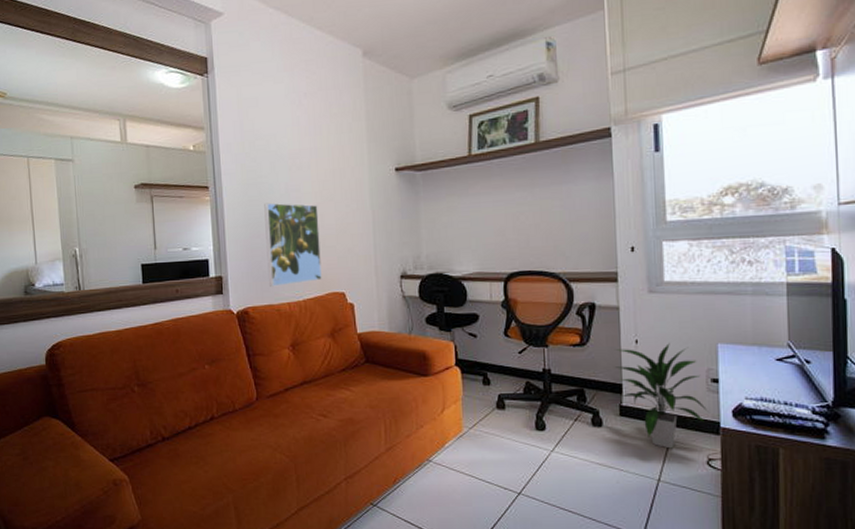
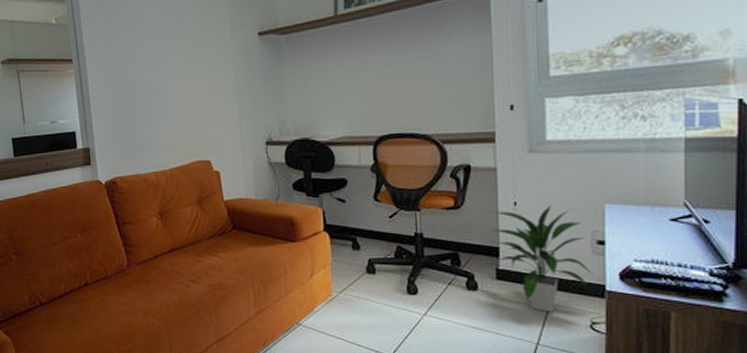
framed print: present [264,202,322,287] -> none [127,73,187,157]

